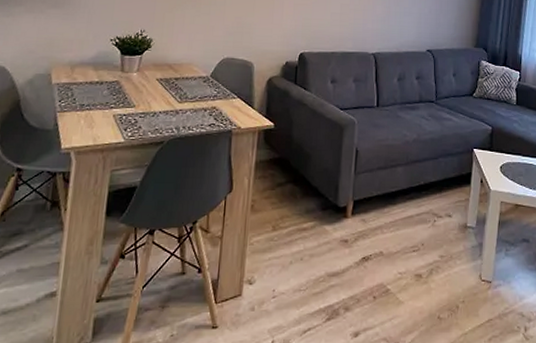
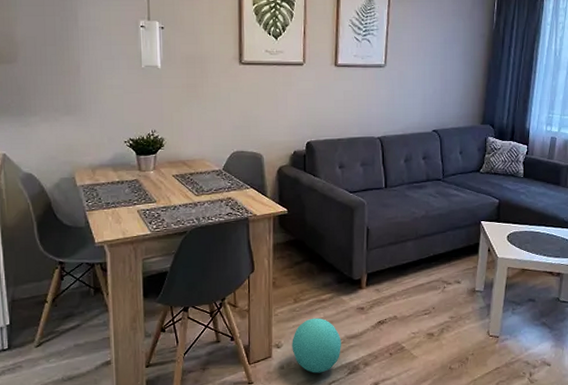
ball: none [265,250,321,318] -> present [292,318,341,373]

